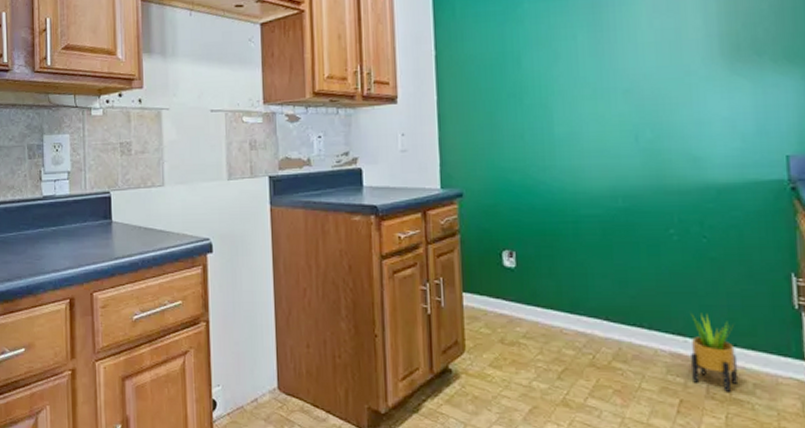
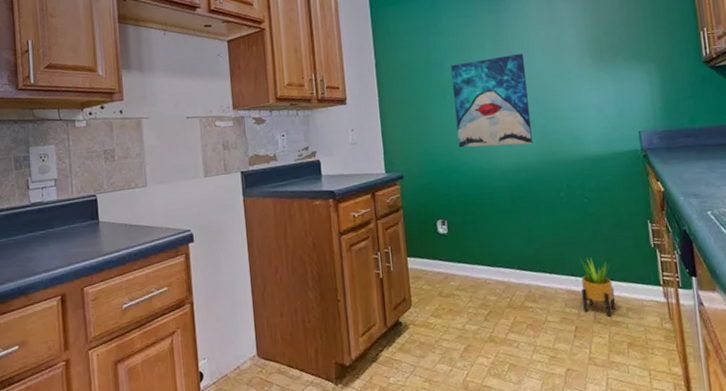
wall art: none [530,48,635,164] -> present [450,53,532,148]

